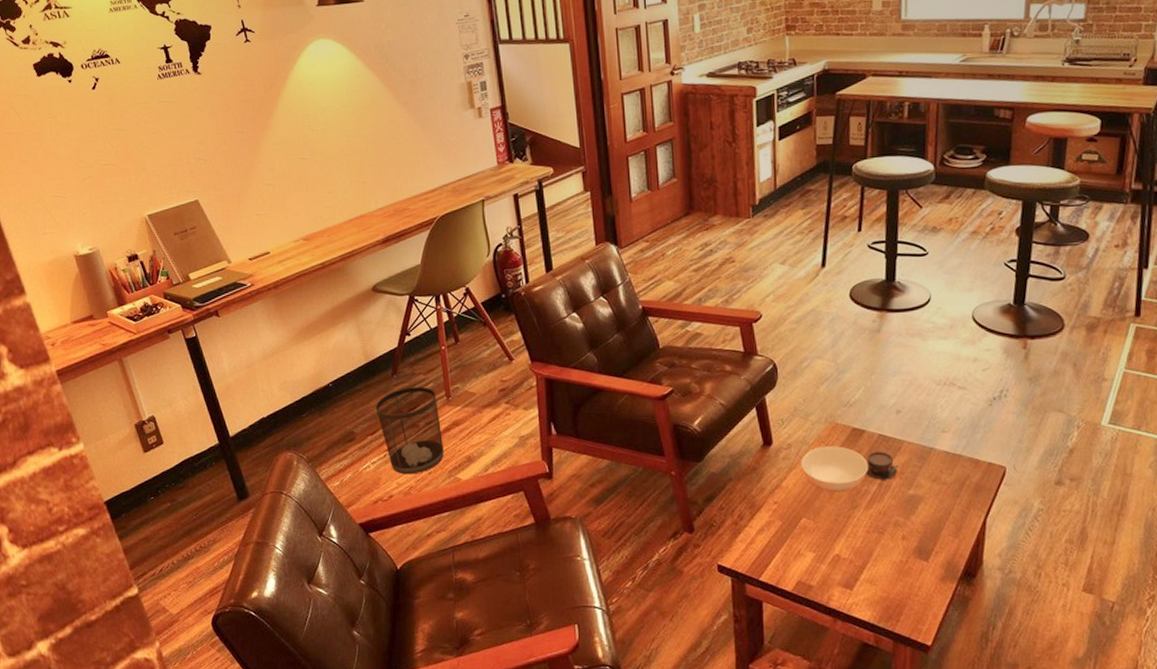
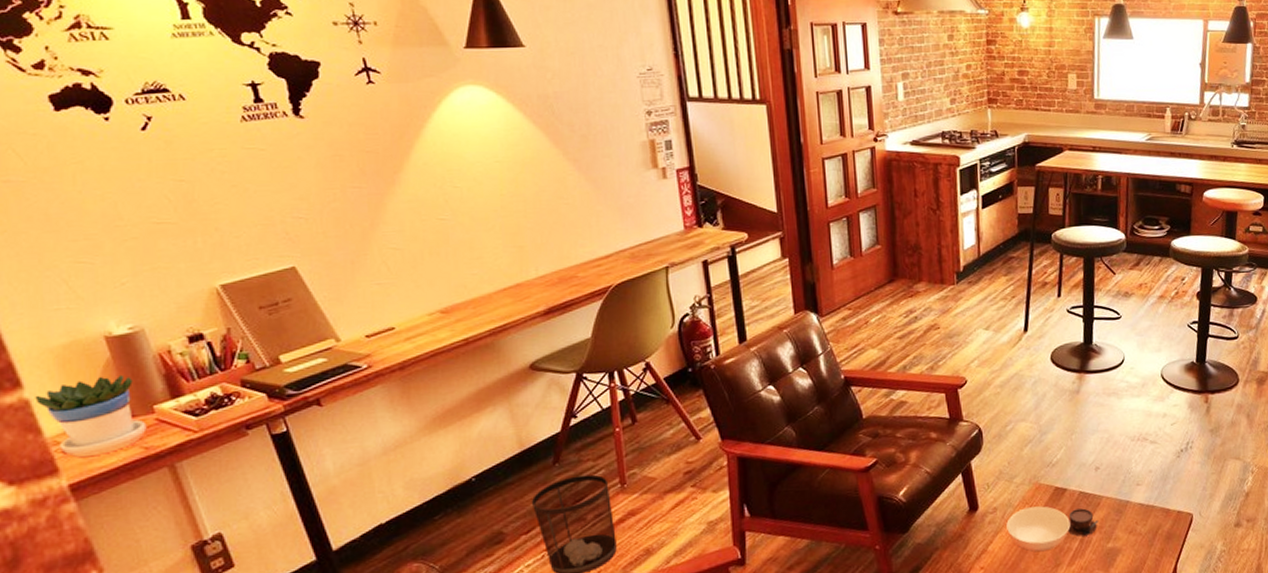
flowerpot: none [33,286,103,350] -> present [35,374,147,458]

